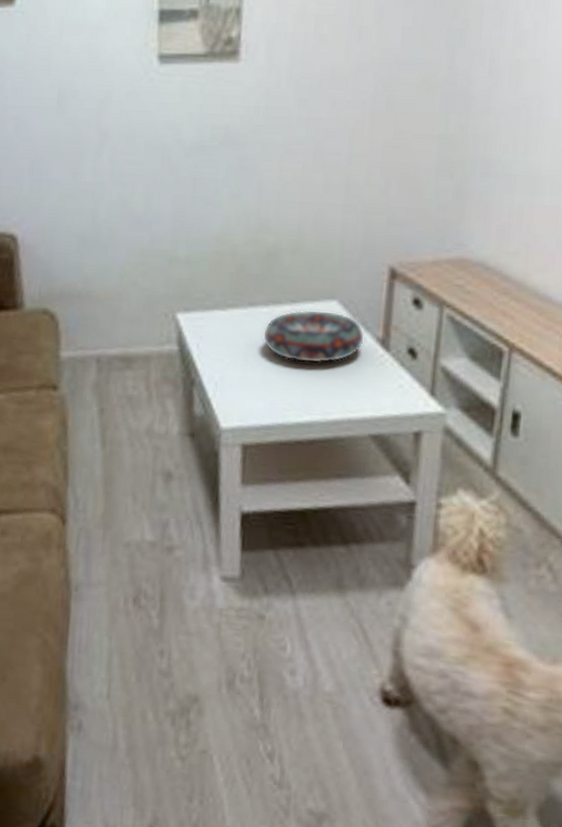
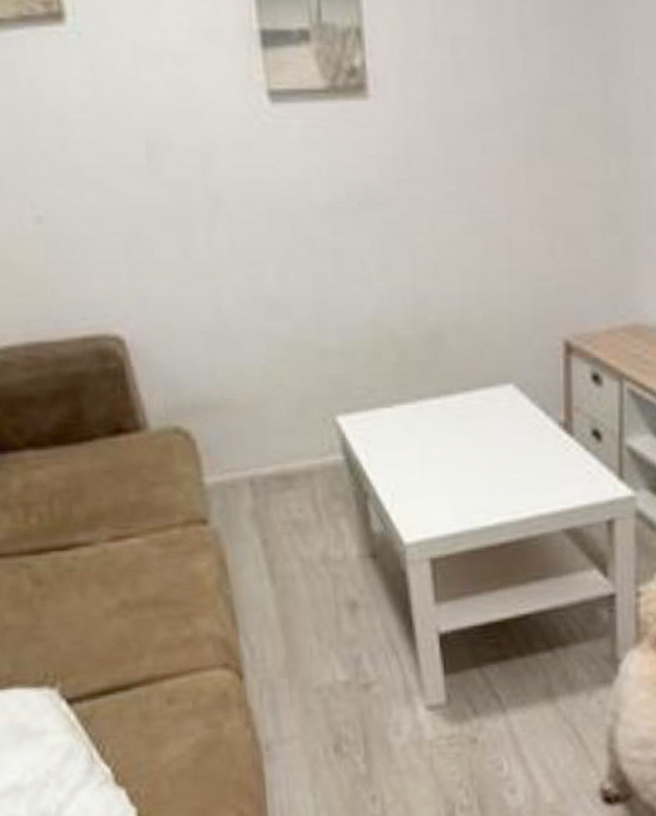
decorative bowl: present [263,310,365,363] -> none [438,396,546,459]

